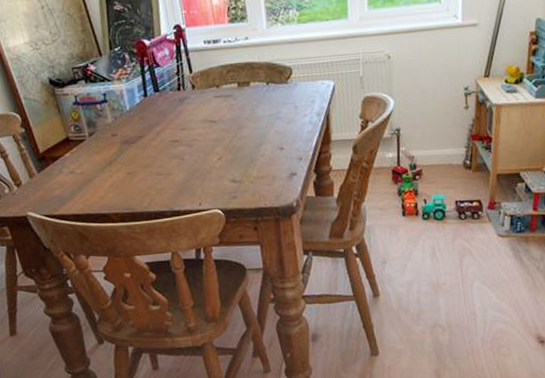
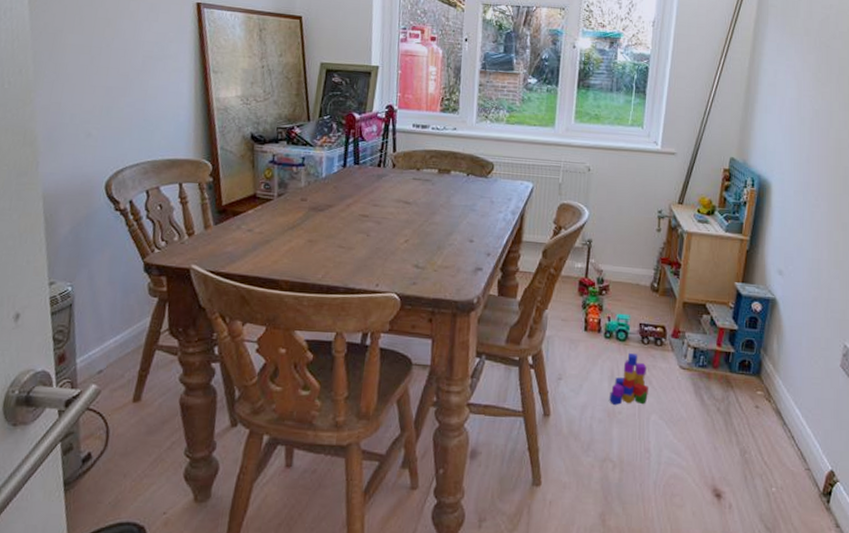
toy blocks: none [433,230,470,278] -> present [609,353,649,405]

